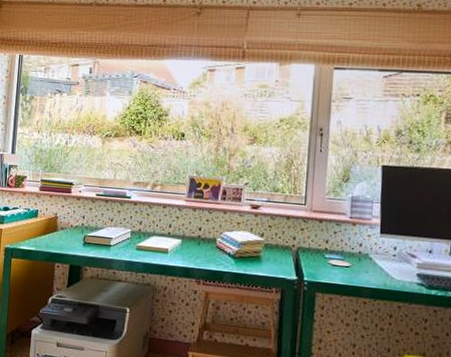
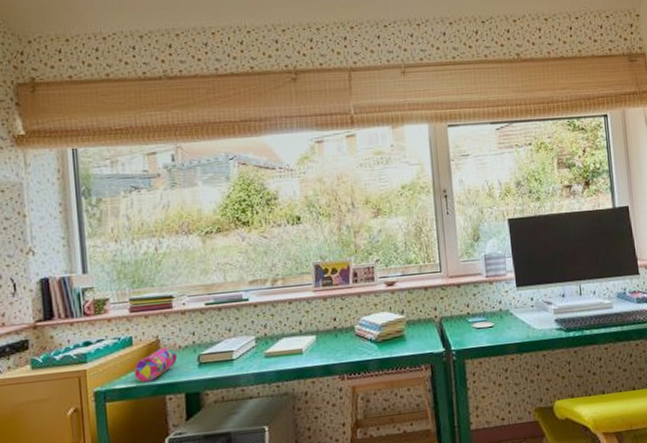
pencil case: none [35,223,68,249] -> present [133,347,177,382]

